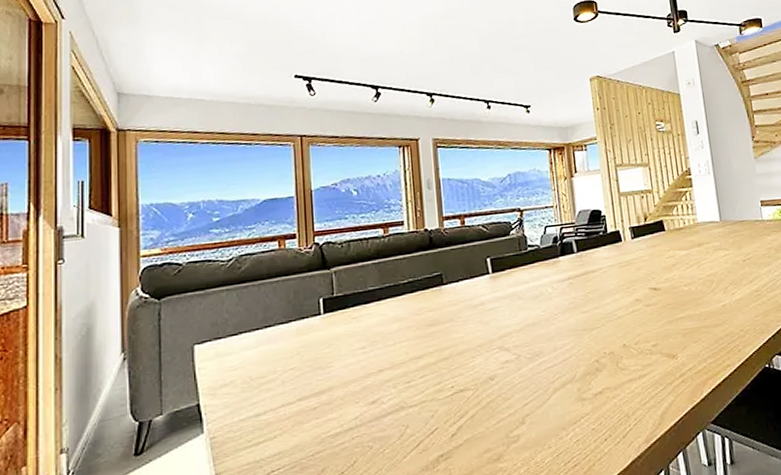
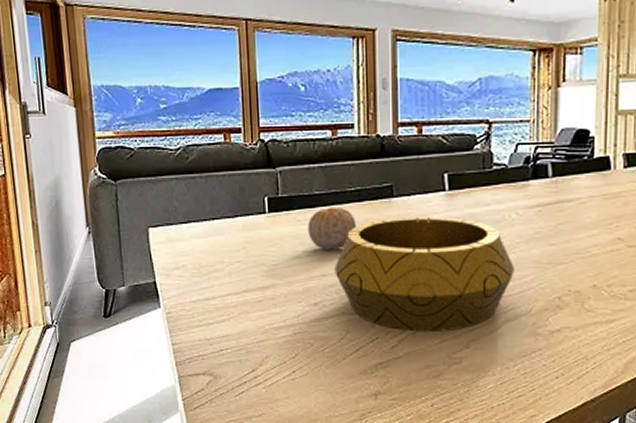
fruit: none [363,299,411,344] -> present [308,207,357,250]
decorative bowl: none [391,297,557,417] -> present [335,216,514,332]

